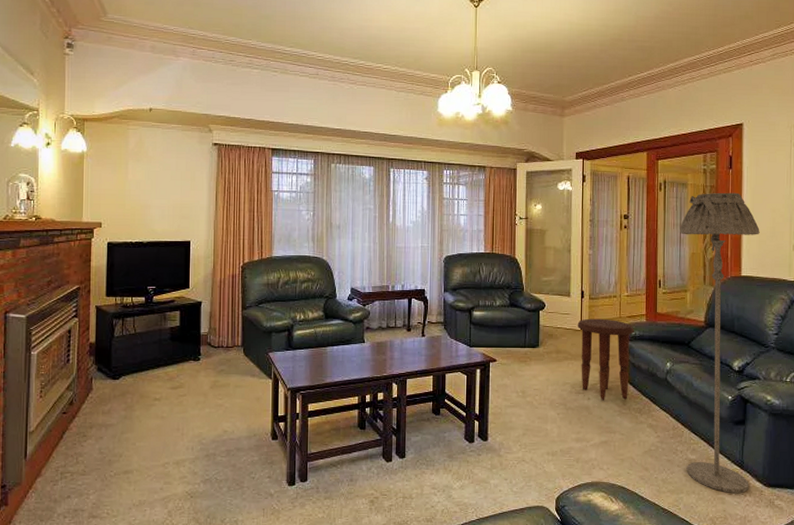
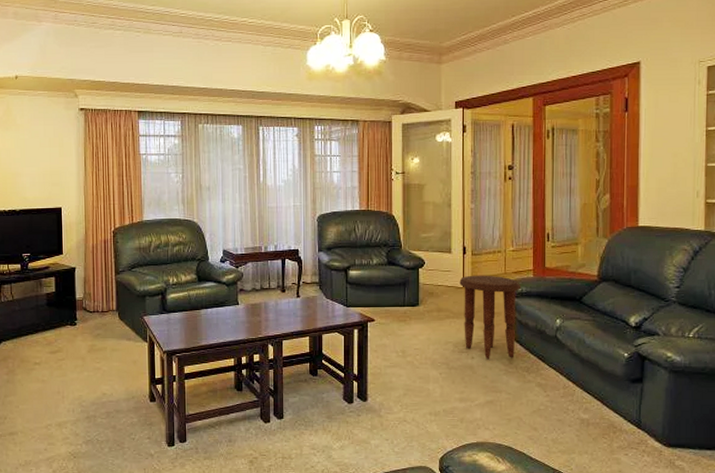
floor lamp: present [679,192,760,493] -> none [569,137,659,453]

